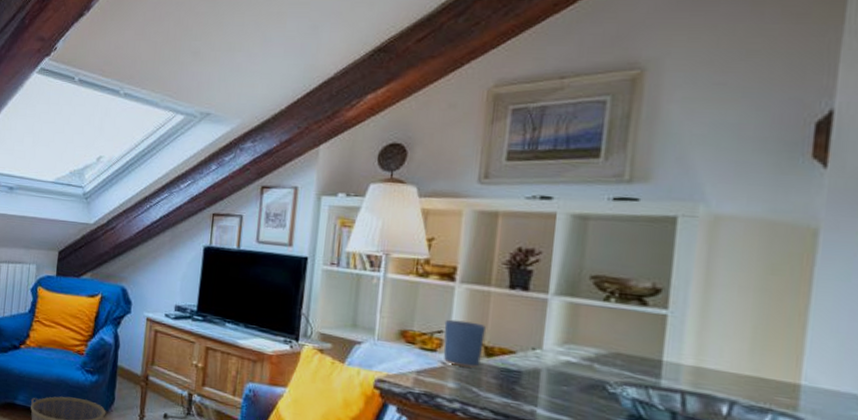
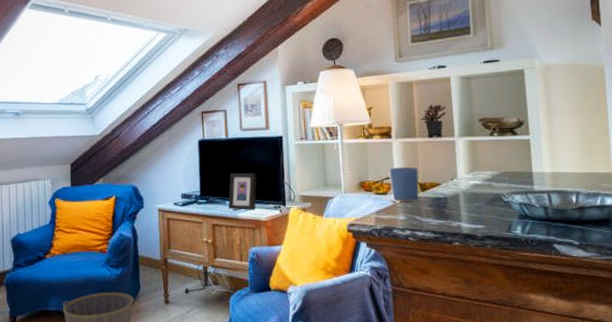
picture frame: none [228,291,269,341] -> present [228,172,257,211]

